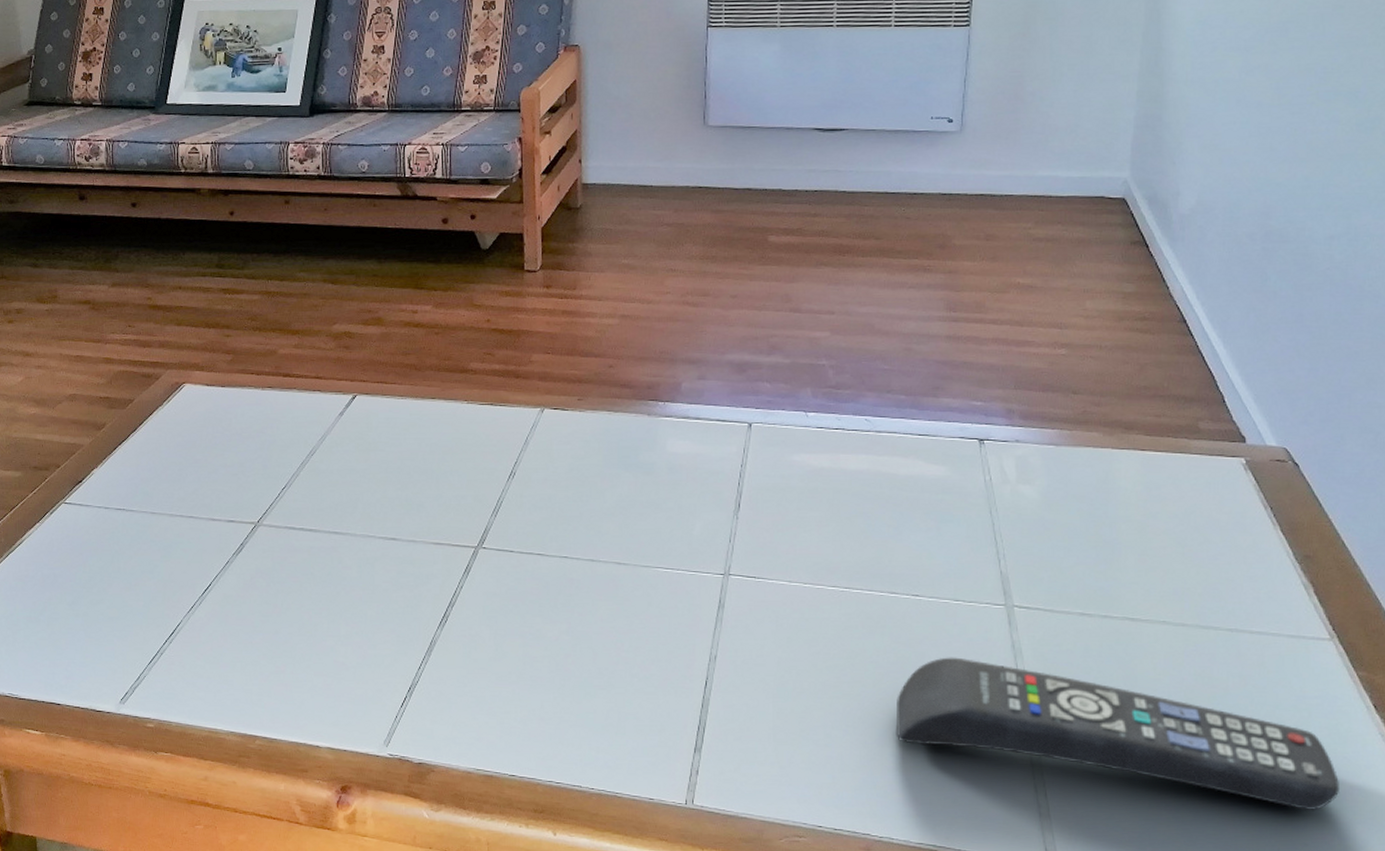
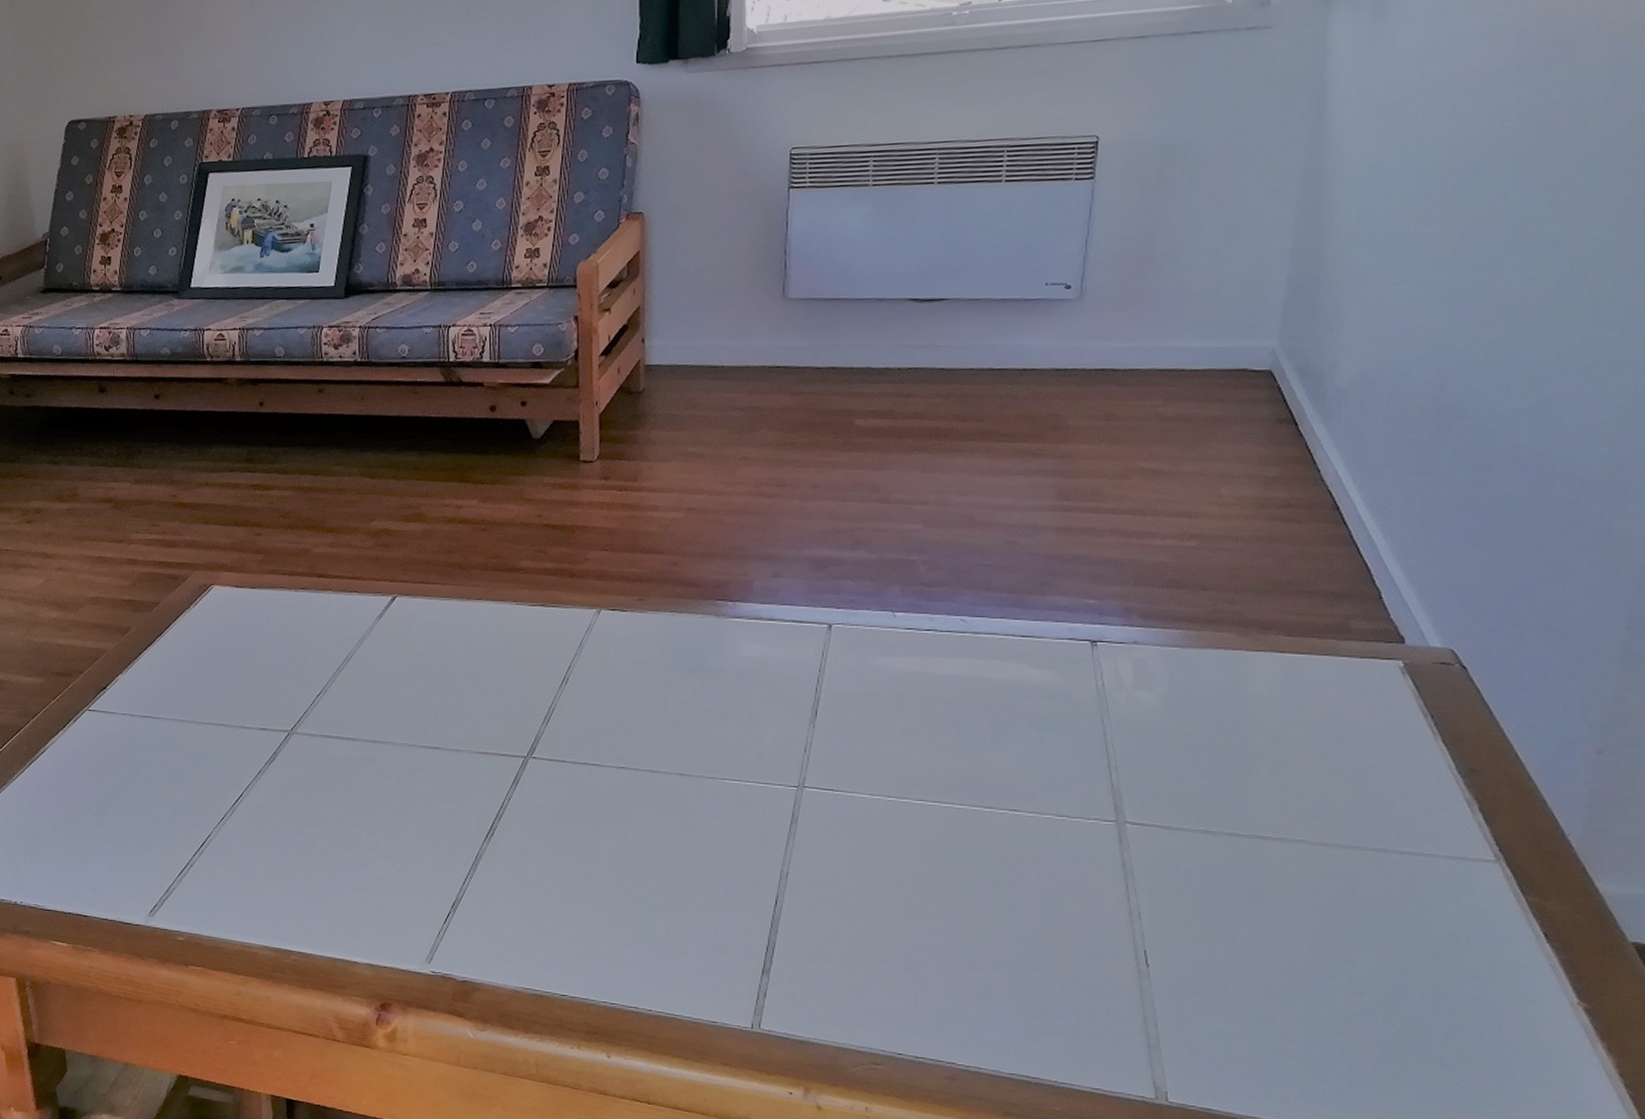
remote control: present [895,657,1339,810] -> none [987,876,1499,1047]

